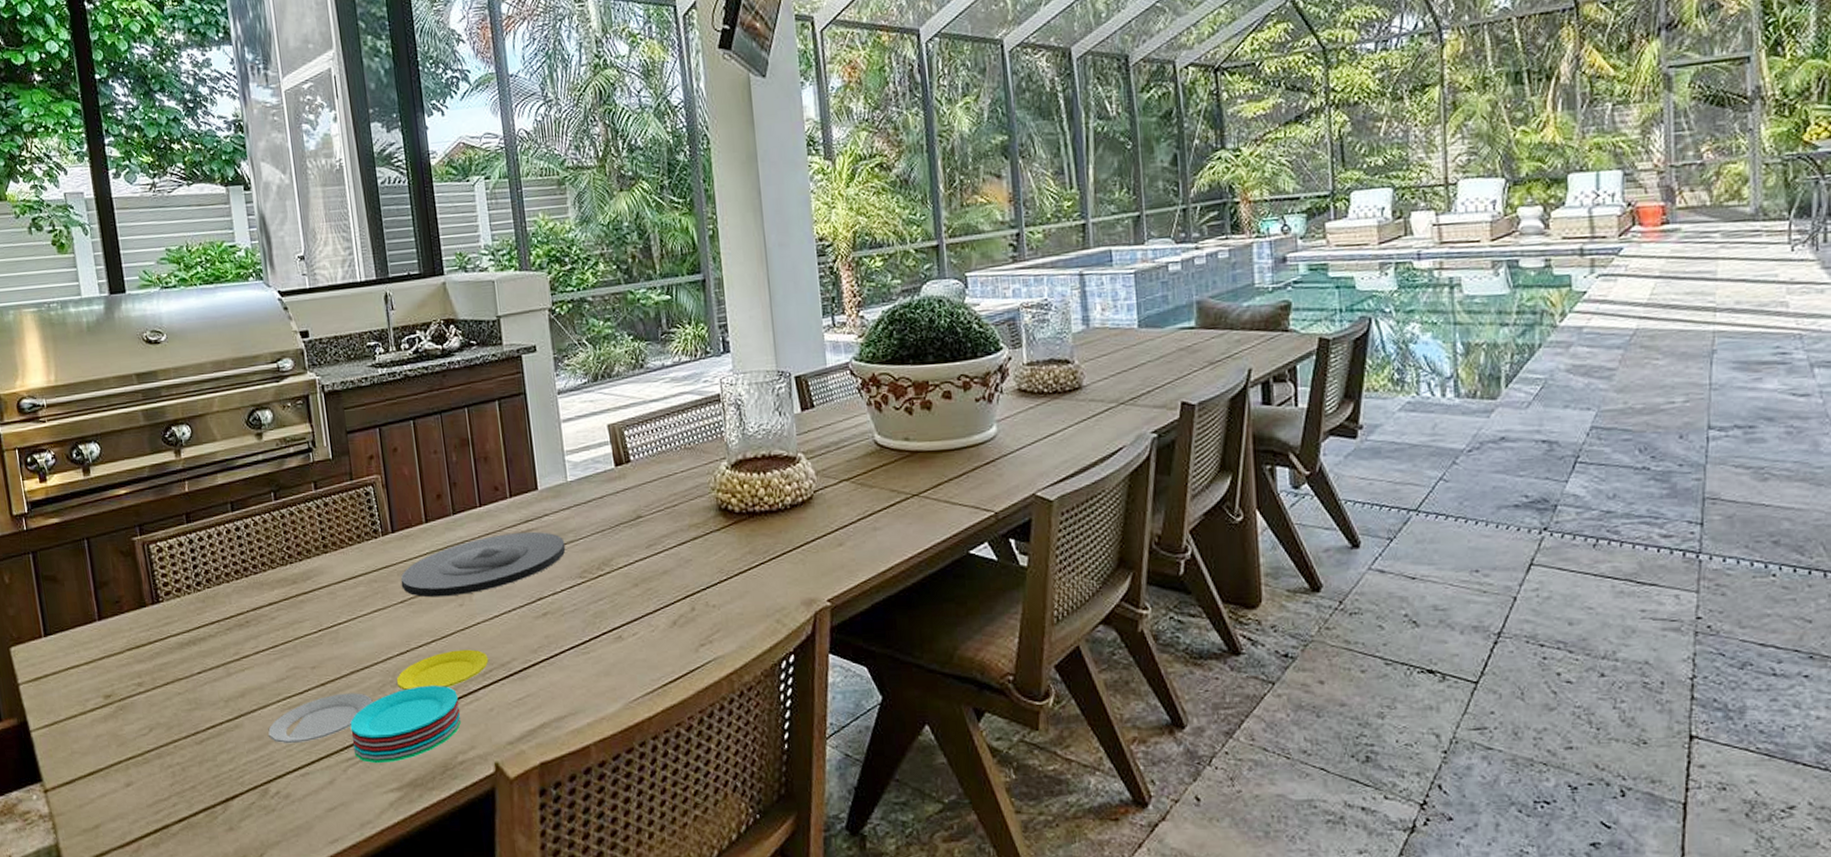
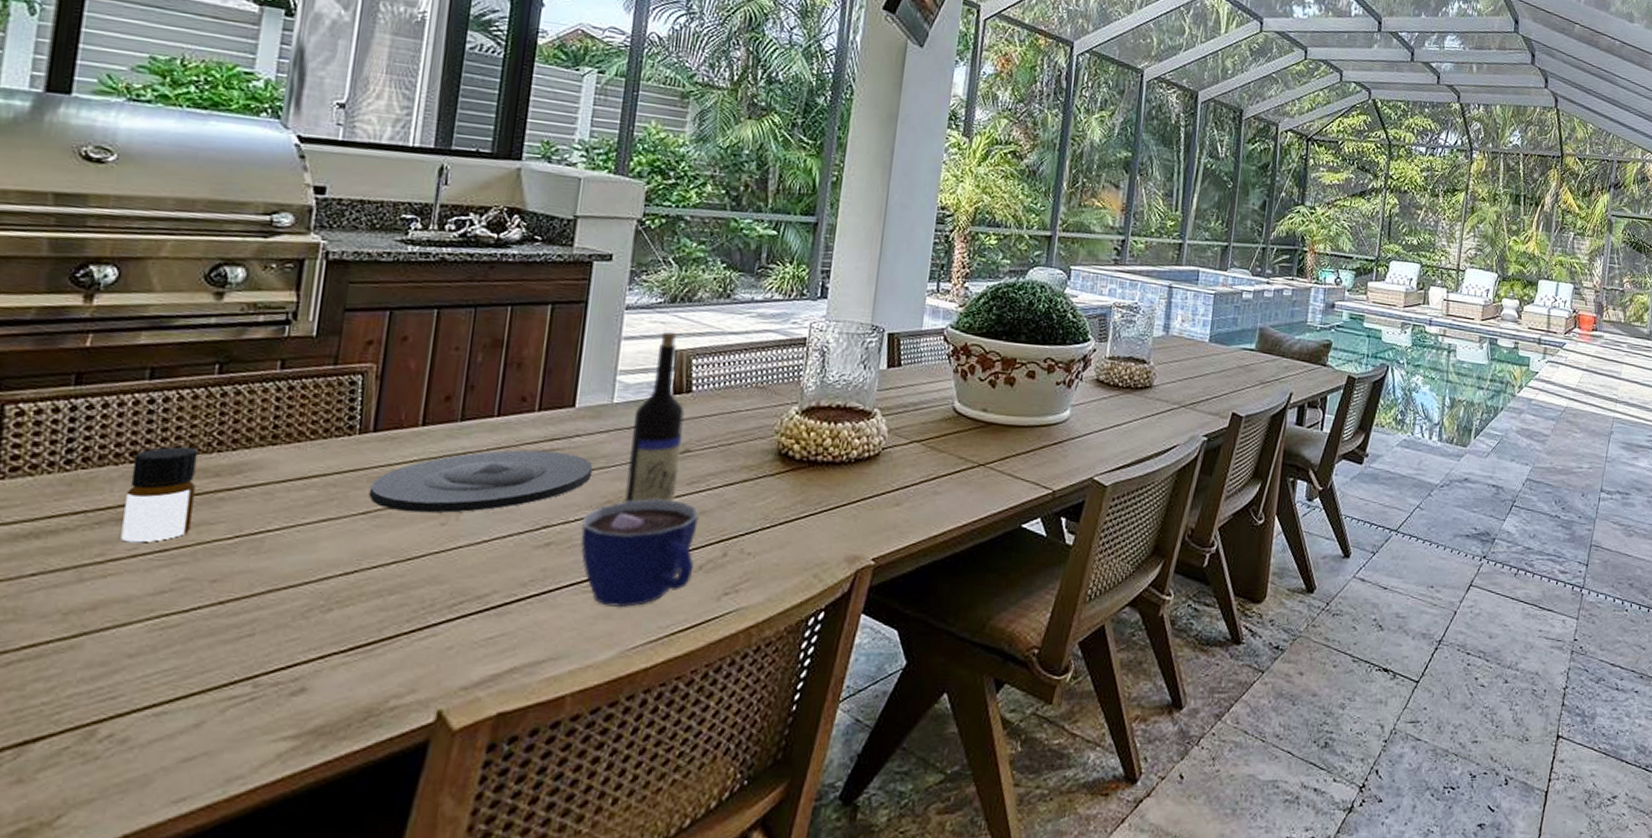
bottle: none [237,562,288,642] -> present [121,446,198,543]
plate: present [268,649,489,764] -> none [119,575,463,705]
cup: none [567,563,669,665] -> present [580,499,699,608]
wine bottle: none [587,408,639,570] -> present [624,331,684,502]

